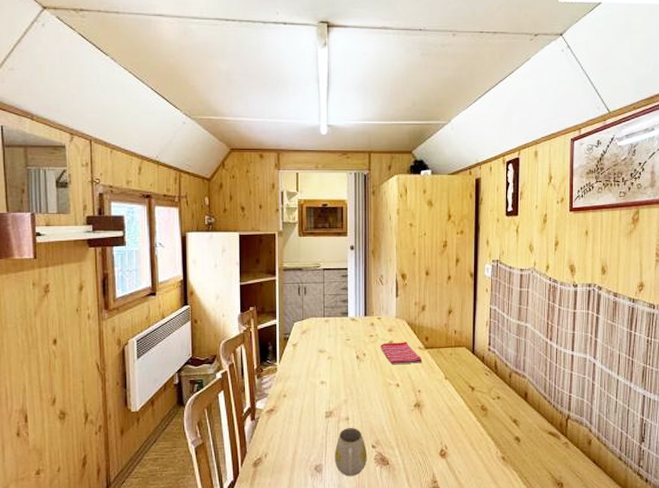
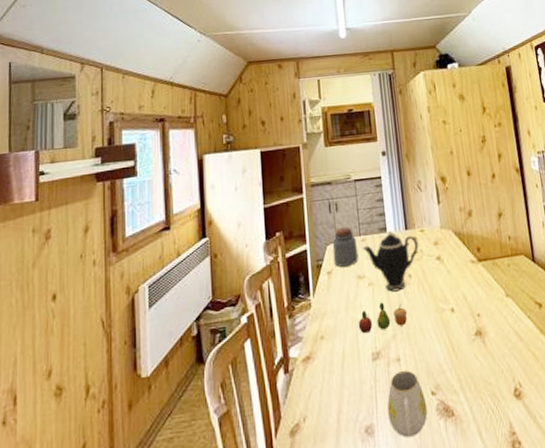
jar: none [299,308,321,341] -> present [332,227,359,267]
fruit: none [316,373,359,397] -> present [358,302,408,334]
teapot: none [325,315,375,366] -> present [362,230,419,292]
dish towel: present [380,342,422,365] -> none [426,255,477,285]

